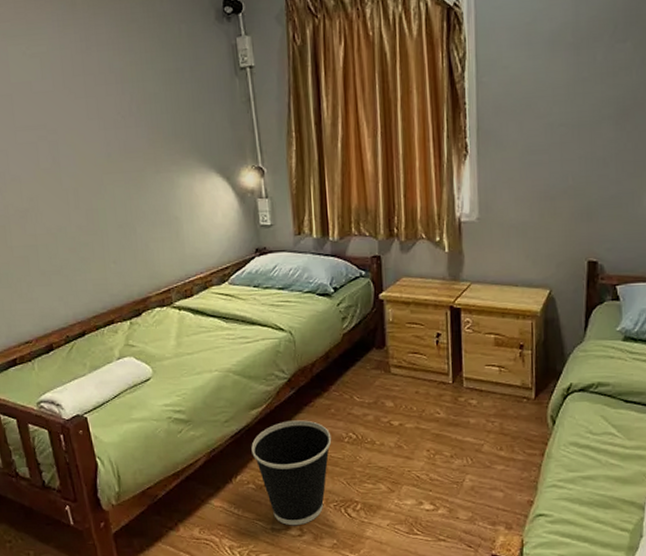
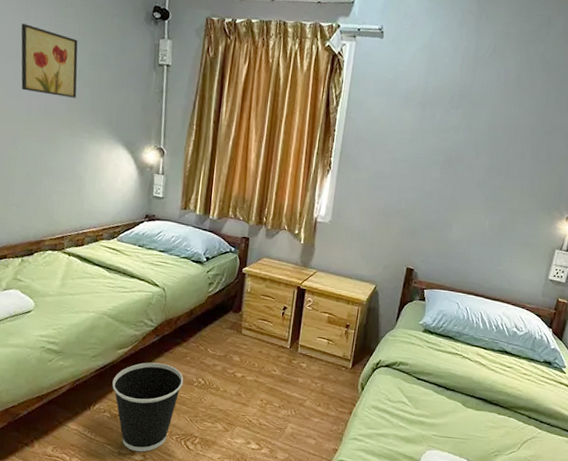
wall art: none [84,54,157,131] -> present [21,23,78,98]

